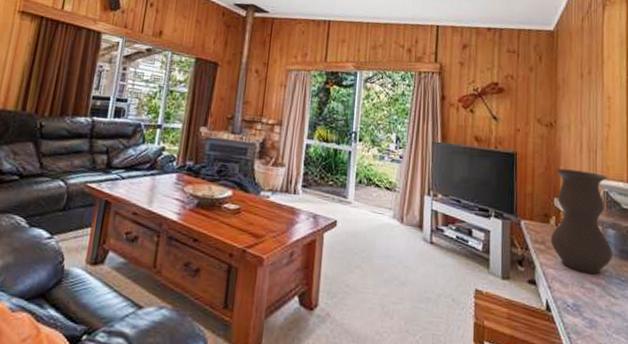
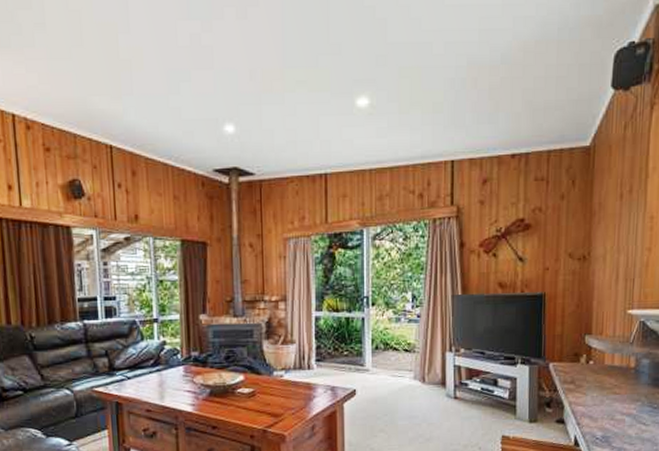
vase: present [550,168,613,275] -> none [580,303,647,406]

